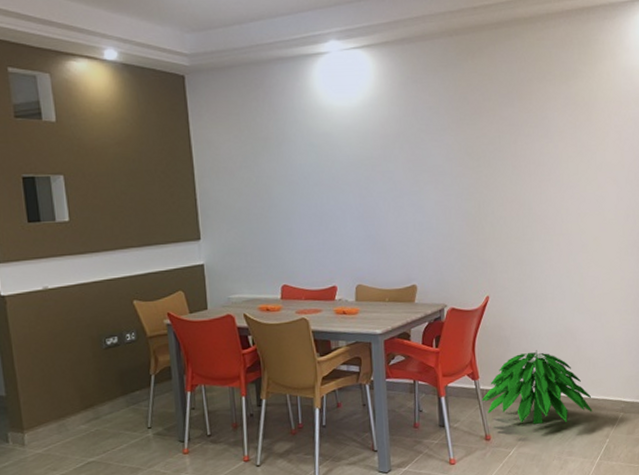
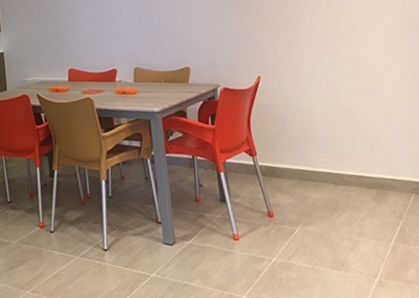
indoor plant: present [481,350,593,424] -> none [261,128,381,202]

